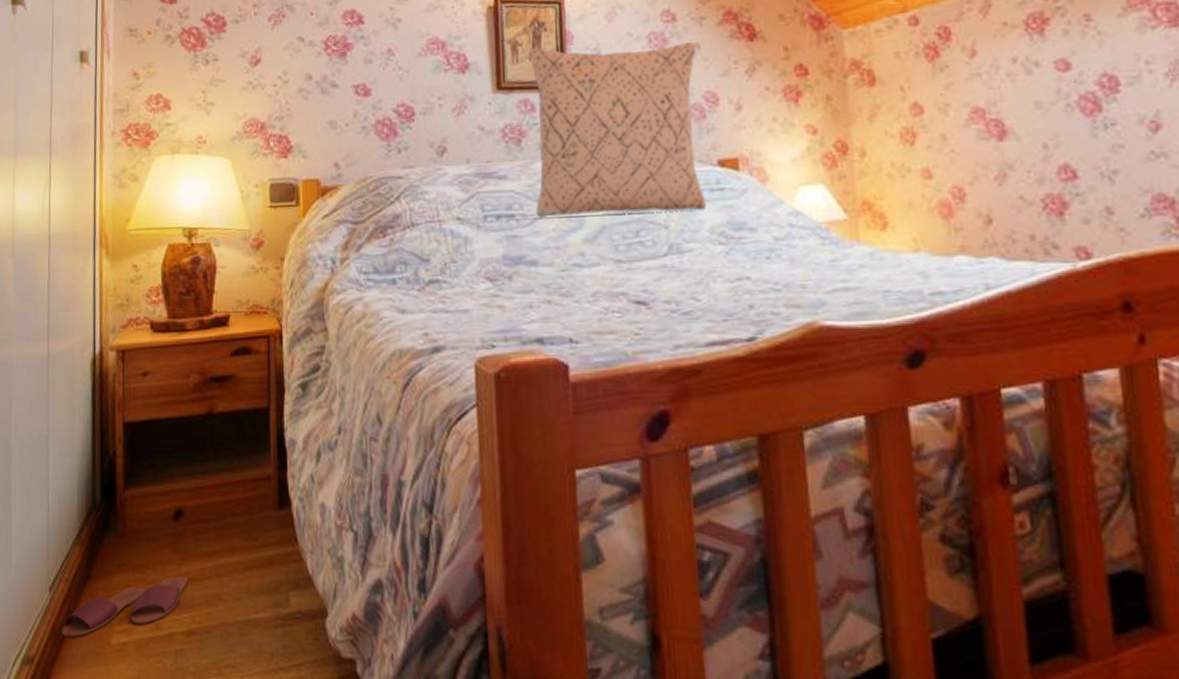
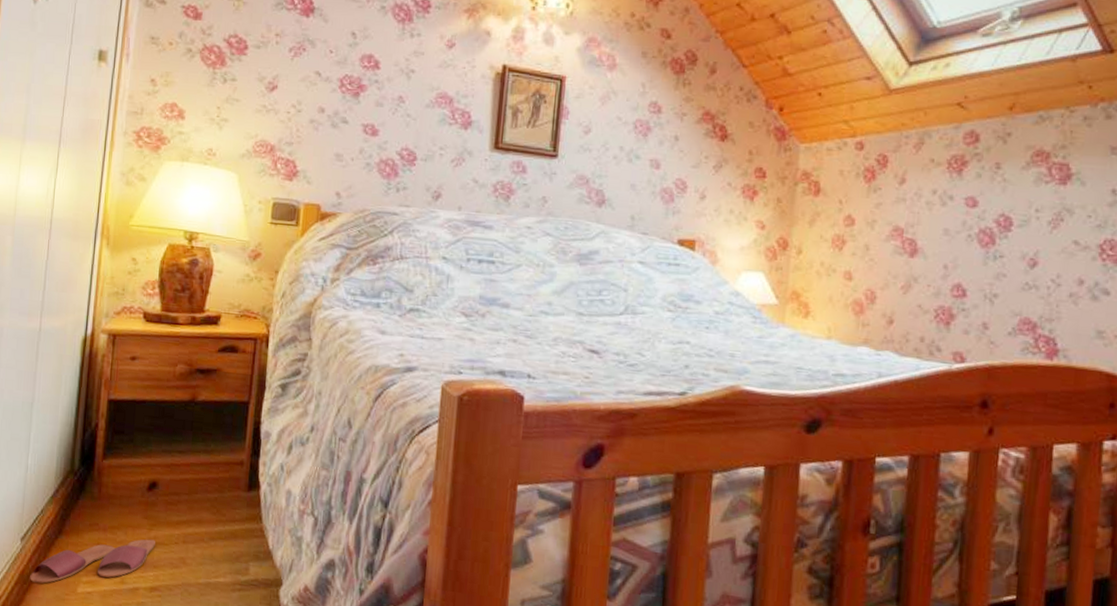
pillow: present [528,42,706,218] -> none [514,116,675,280]

